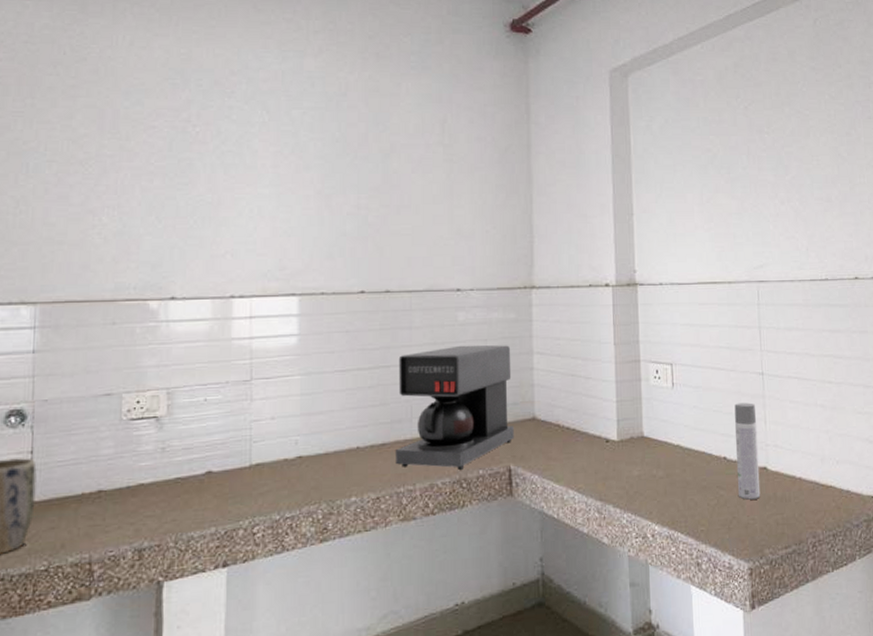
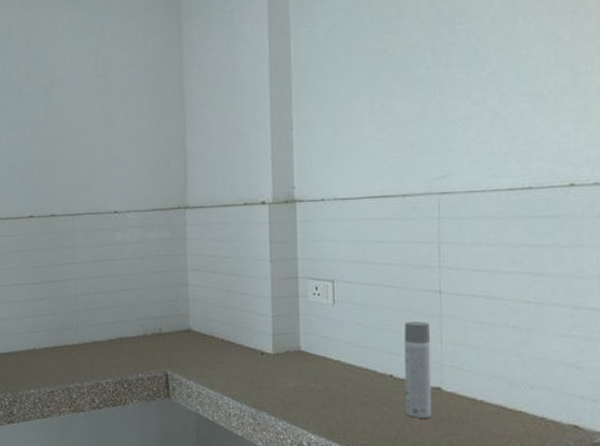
coffee maker: present [396,345,514,470] -> none [65,262,170,372]

